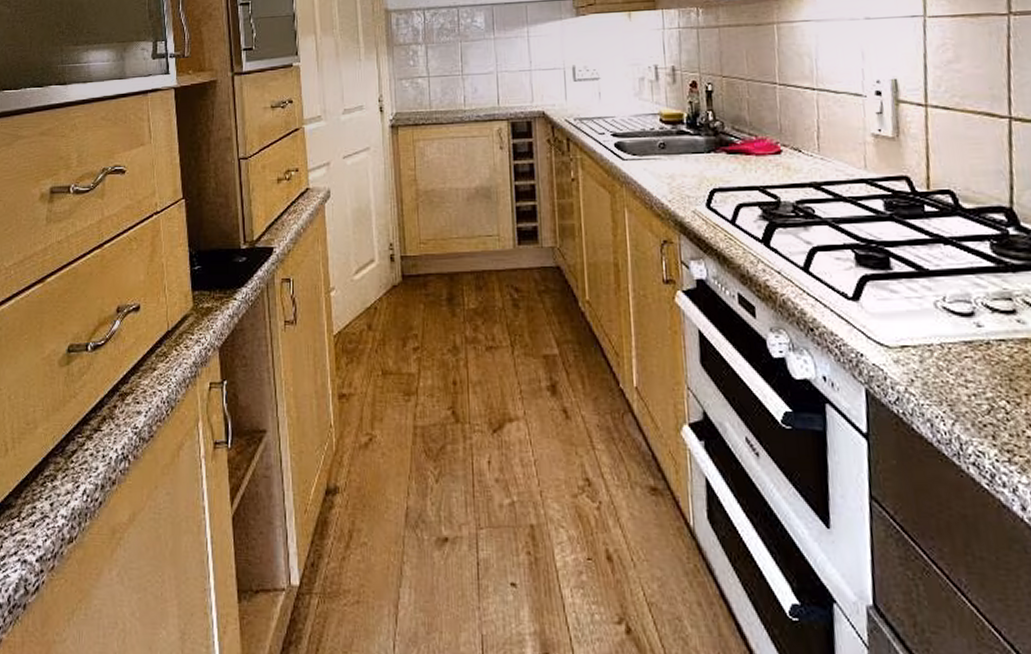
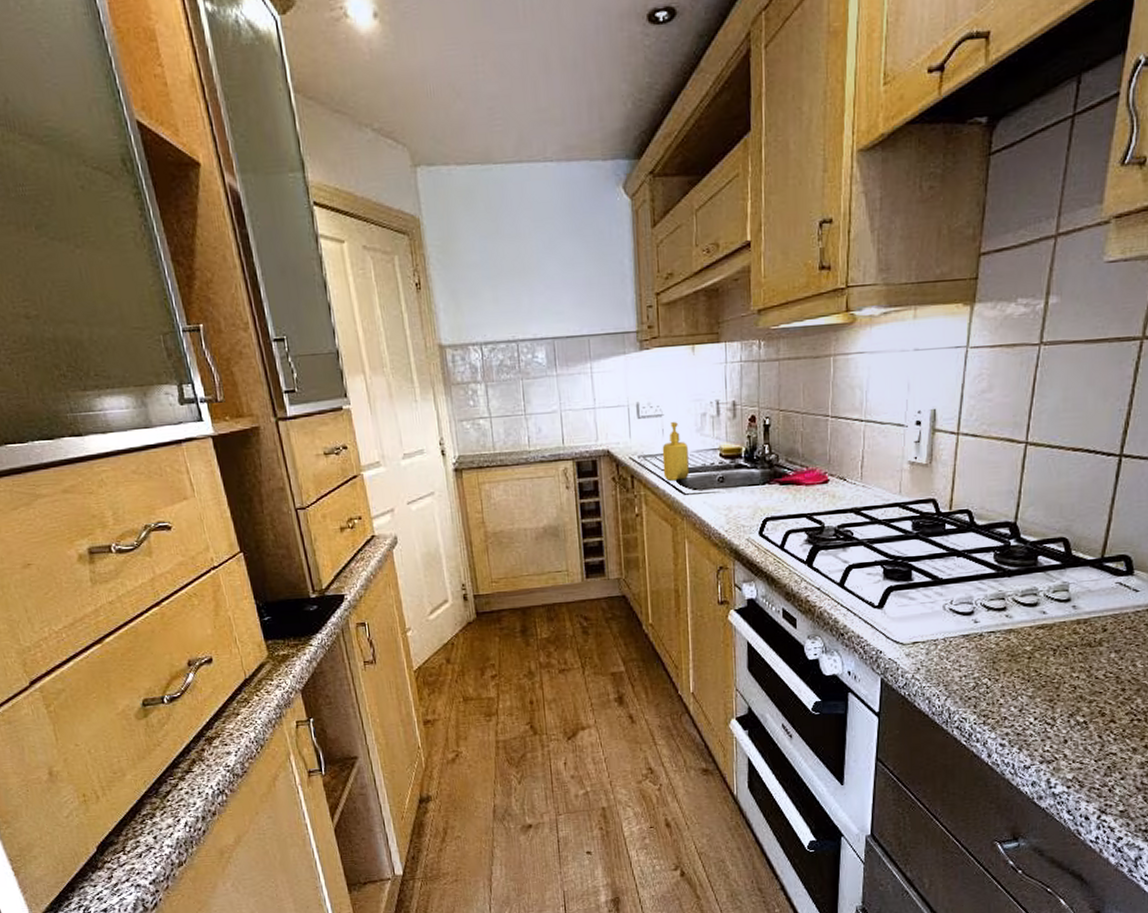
soap dispenser: none [599,86,628,145] -> present [662,422,689,481]

